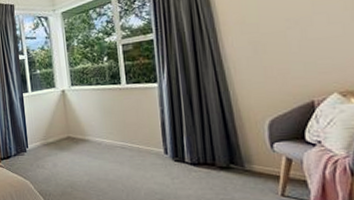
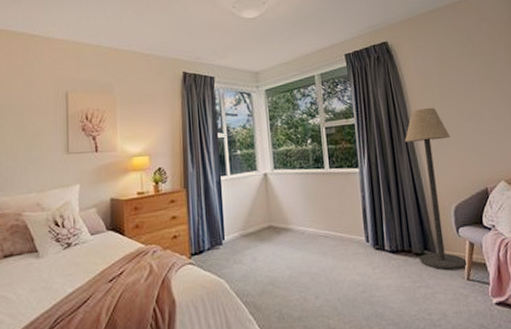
floor lamp: none [211,16,282,184] -> present [405,108,467,270]

